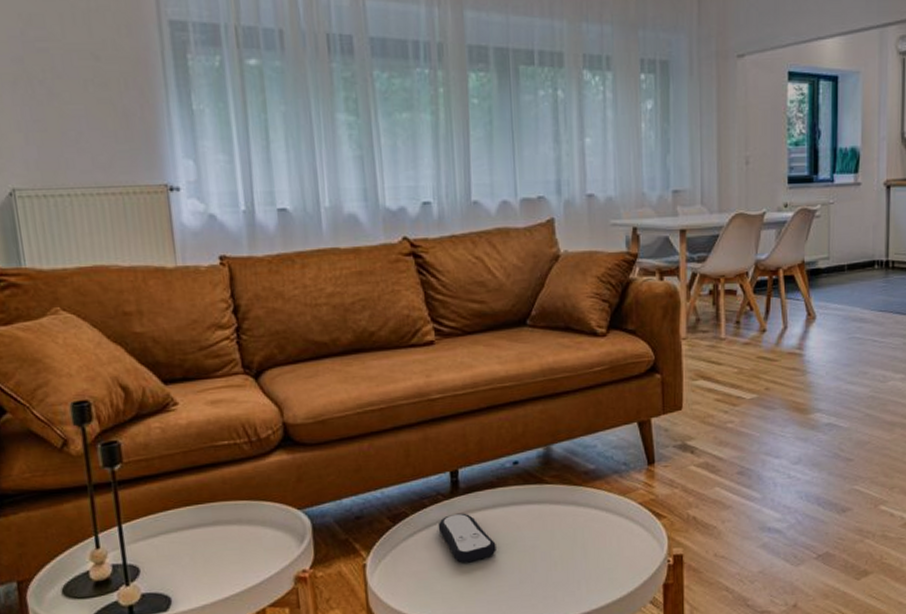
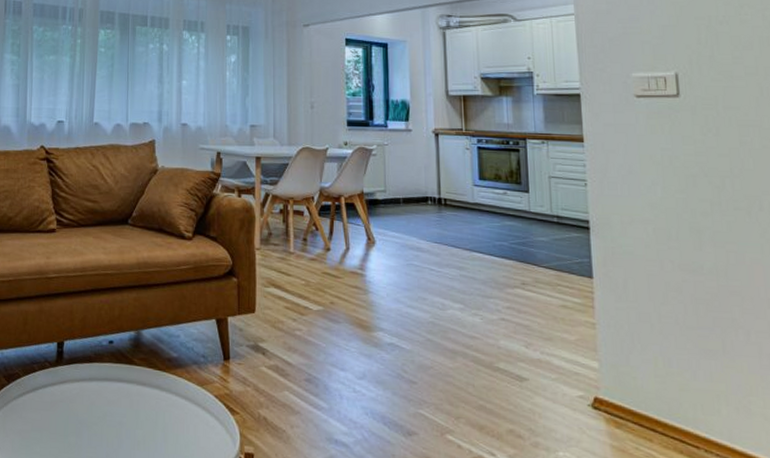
remote control: present [438,513,496,563] -> none [43,381,89,430]

